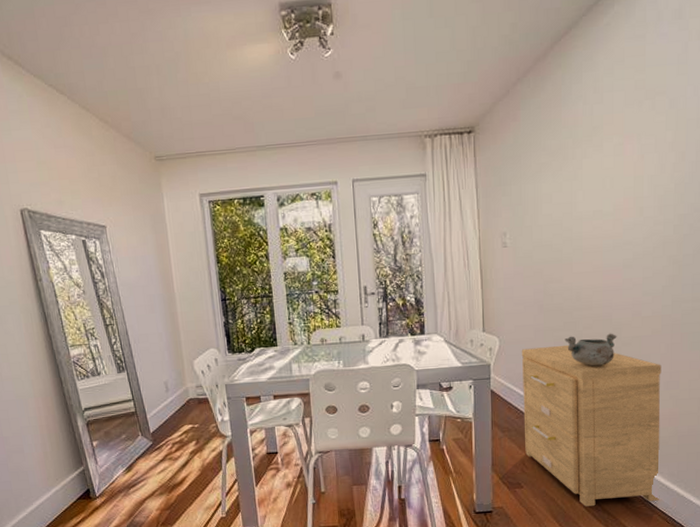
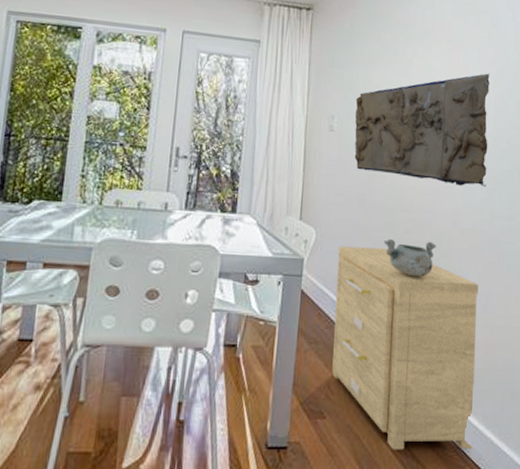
relief sculpture: none [526,159,669,279] -> present [354,73,490,188]

